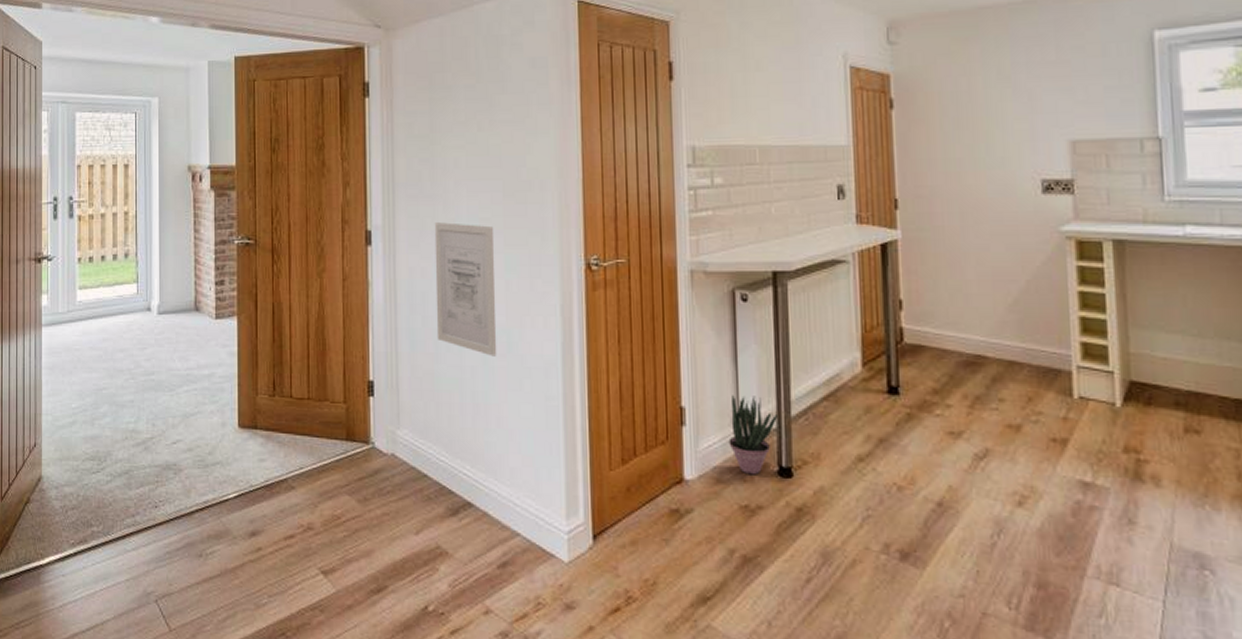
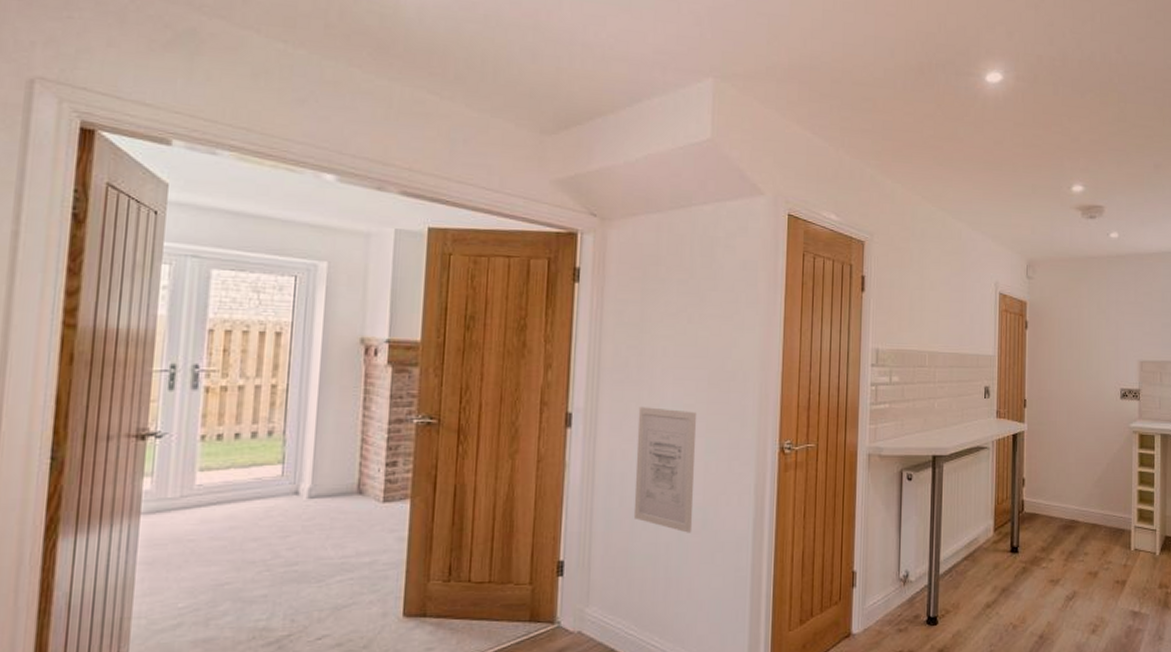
potted plant: present [728,395,777,475] -> none [890,559,929,626]

